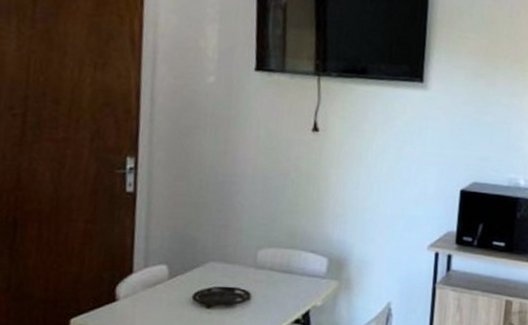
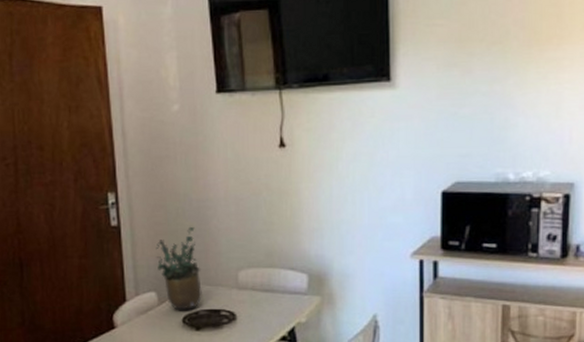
potted plant: none [172,200,218,287] -> present [156,226,202,311]

